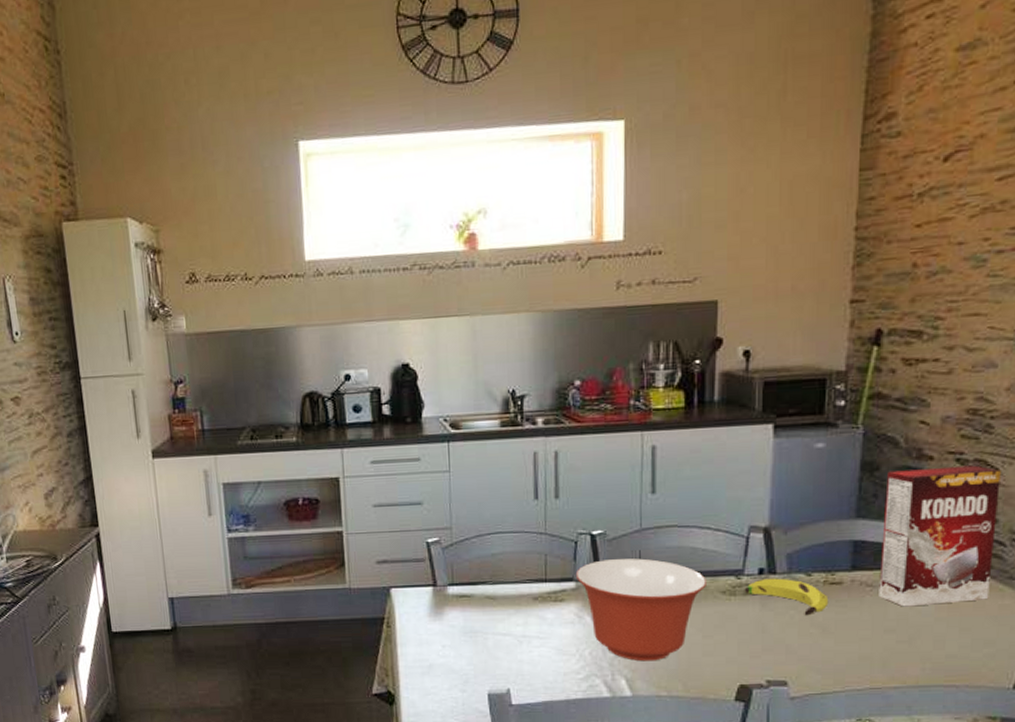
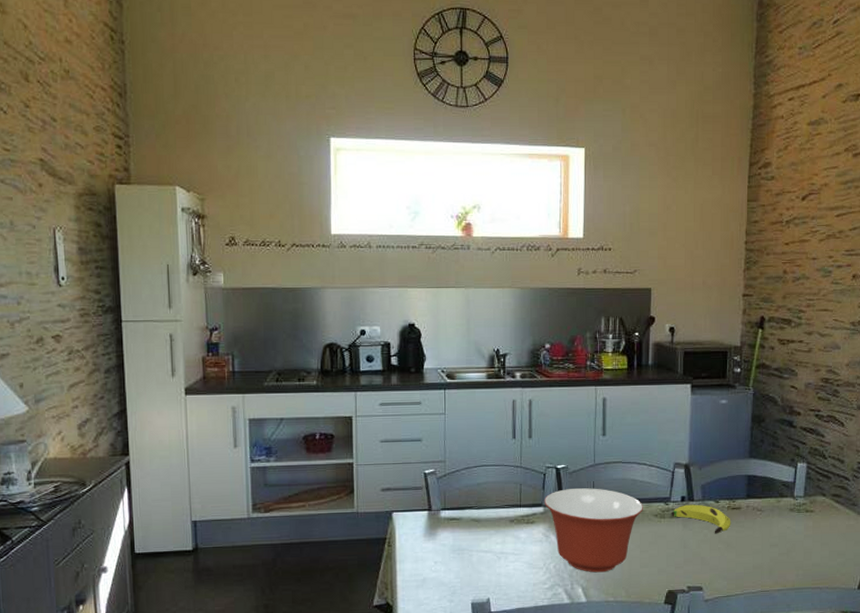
cereal box: present [879,465,1001,607] -> none [766,420,845,527]

